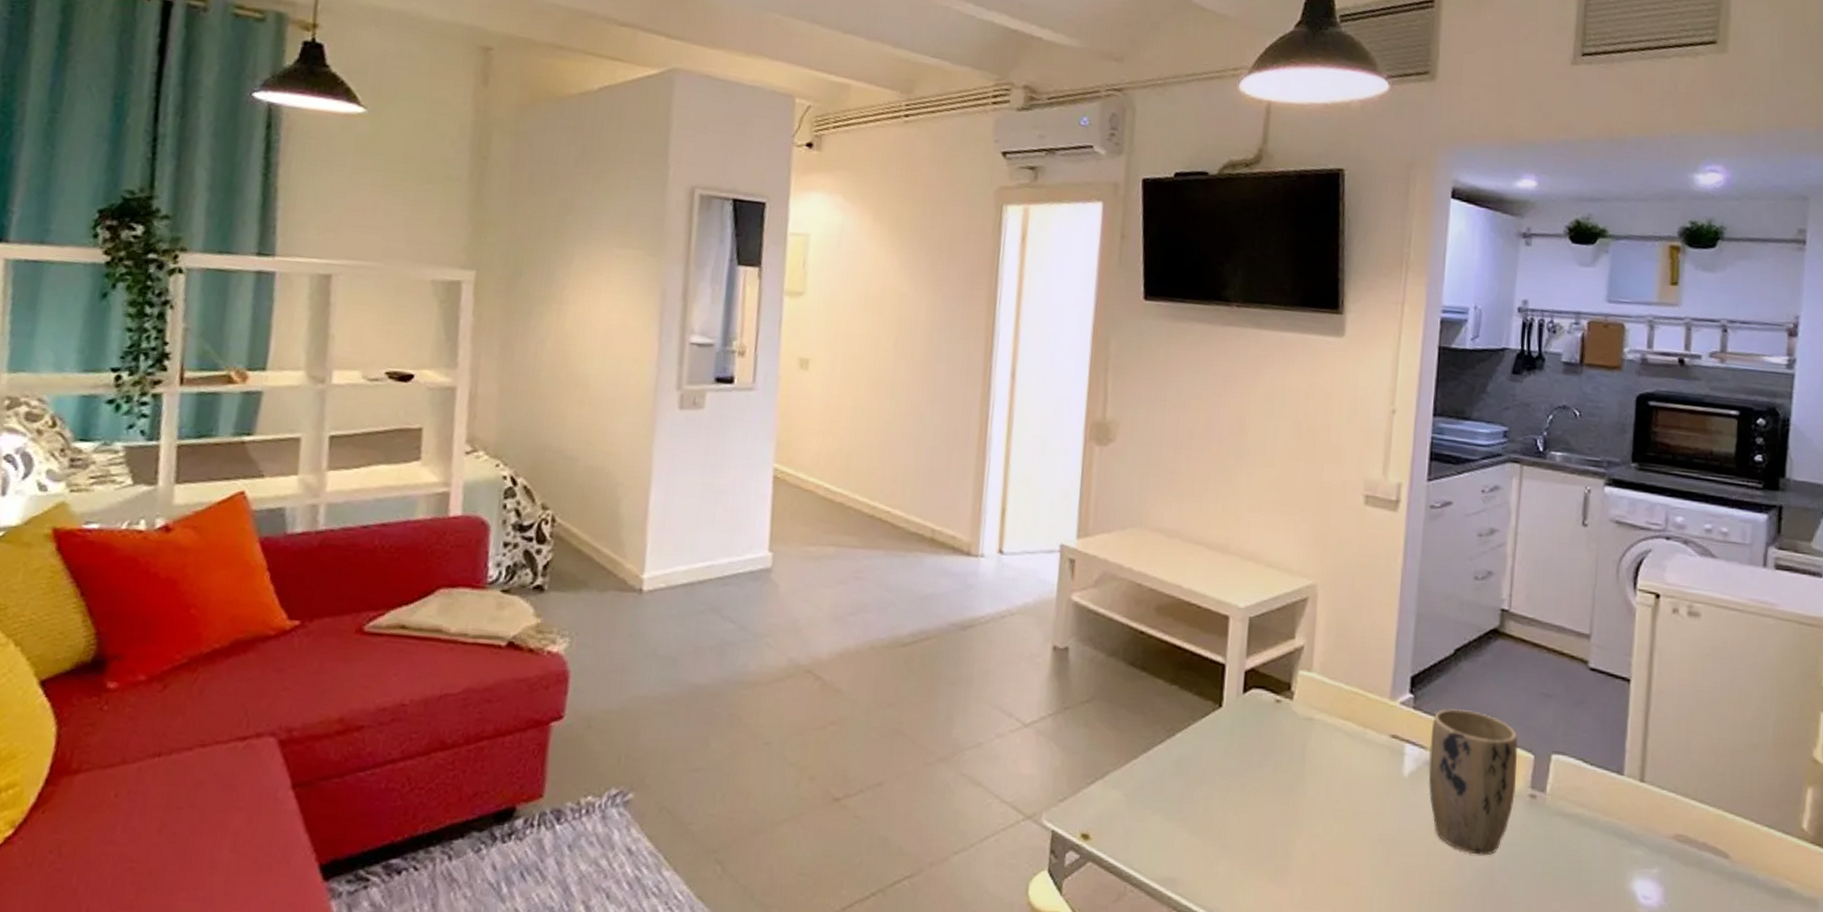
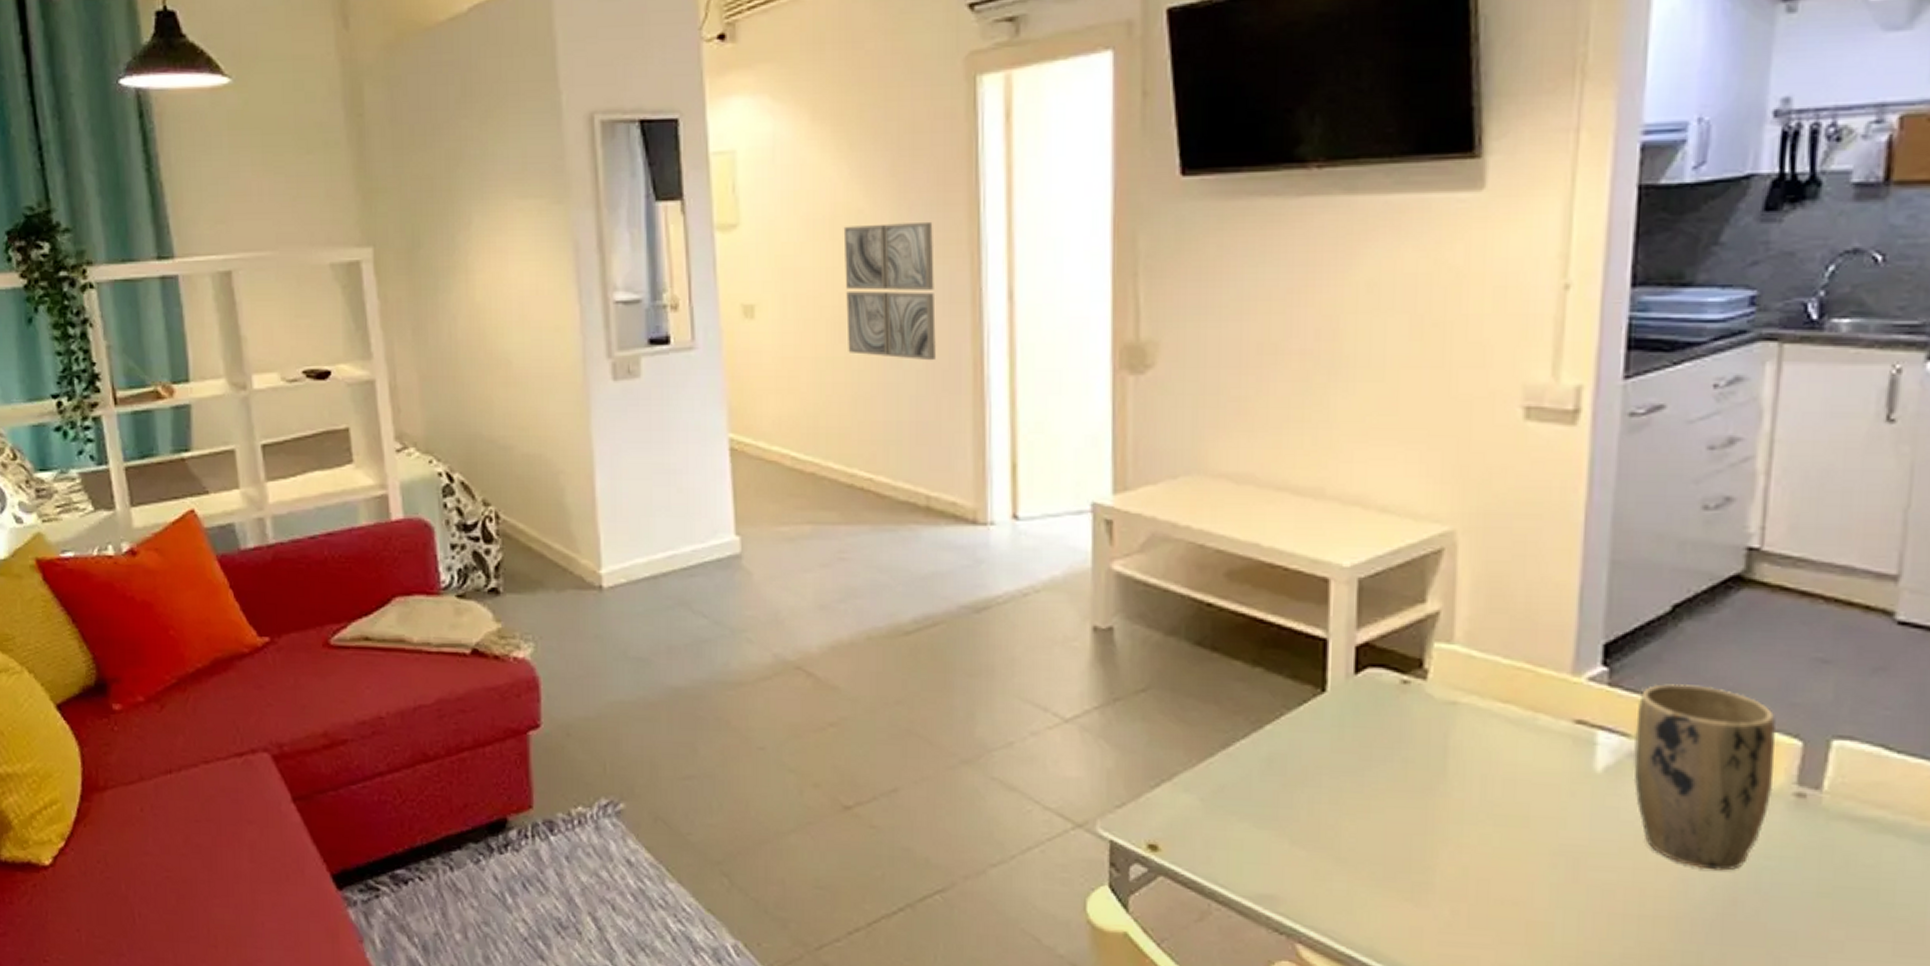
wall art: none [882,305,960,420] -> present [843,221,936,361]

